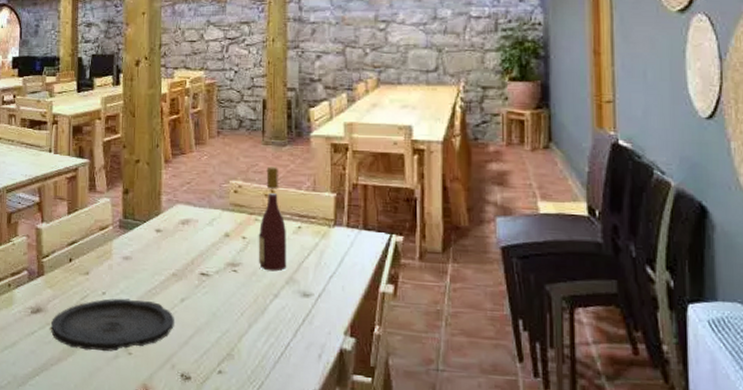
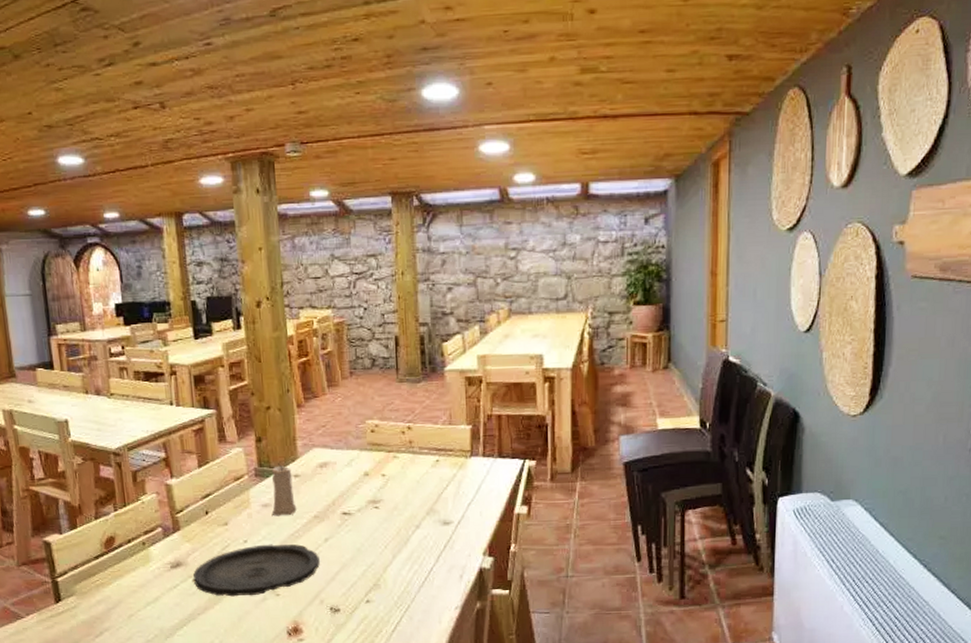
candle: none [131,216,156,271] -> present [271,463,297,516]
wine bottle: present [258,166,287,272] -> none [397,404,427,505]

